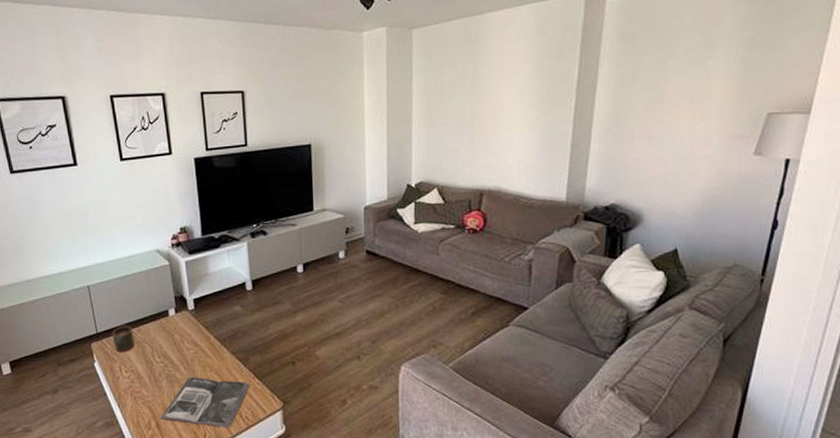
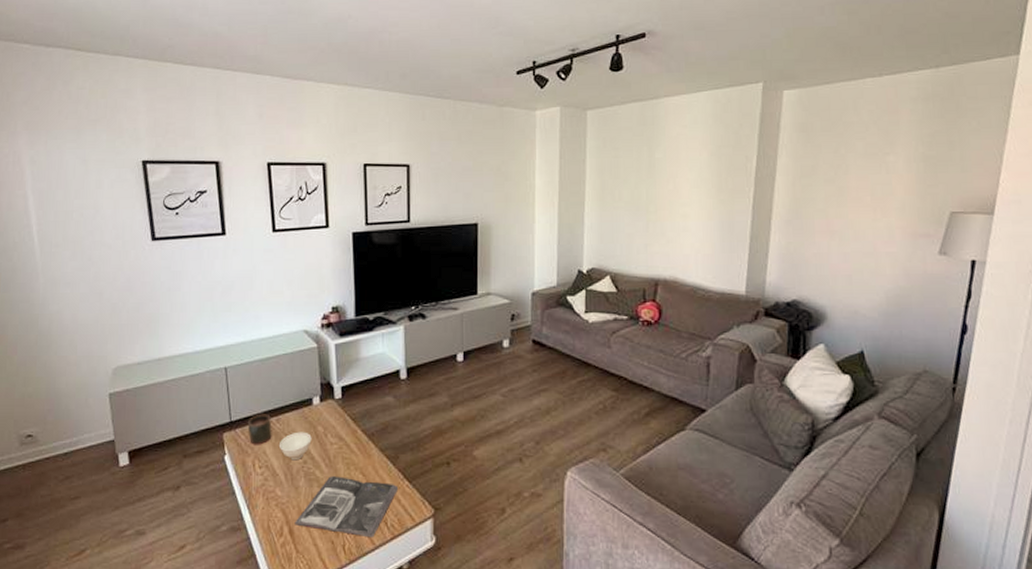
bowl: none [141,340,170,365] -> present [278,432,312,461]

